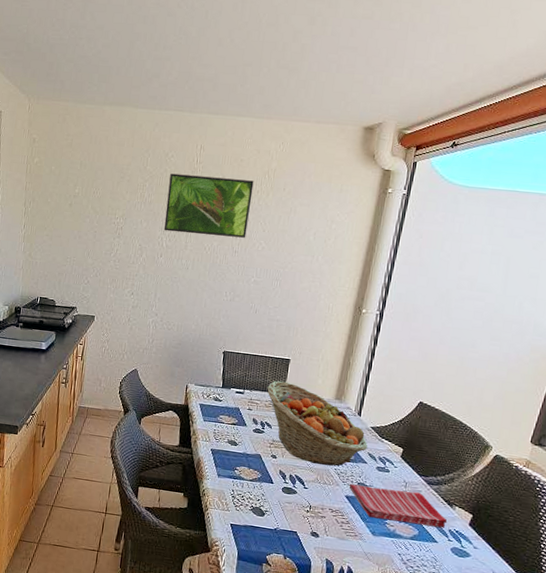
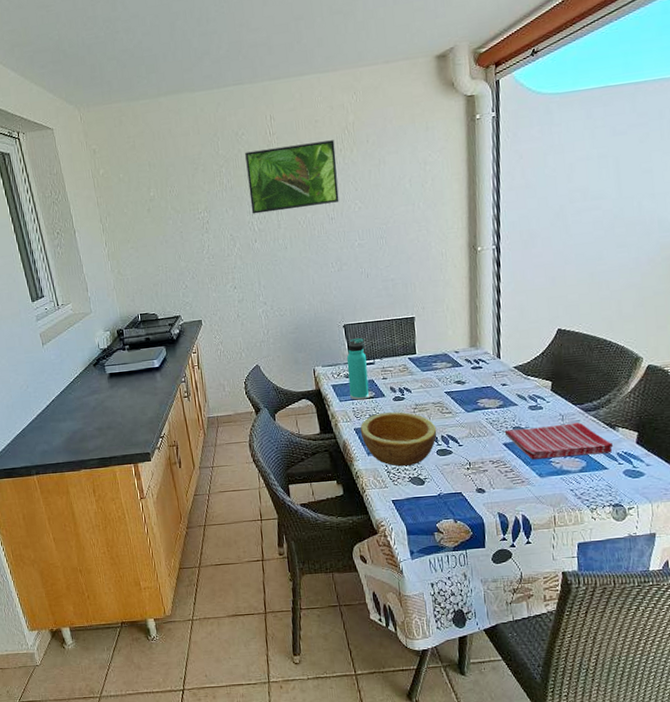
thermos bottle: none [214,366,239,425] -> present [346,337,370,400]
bowl: none [216,440,287,496] -> present [360,412,437,467]
fruit basket: present [267,381,368,466] -> none [397,341,515,419]

